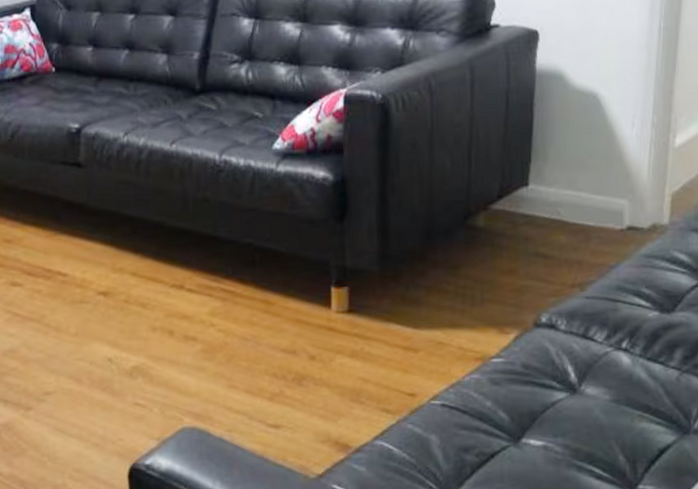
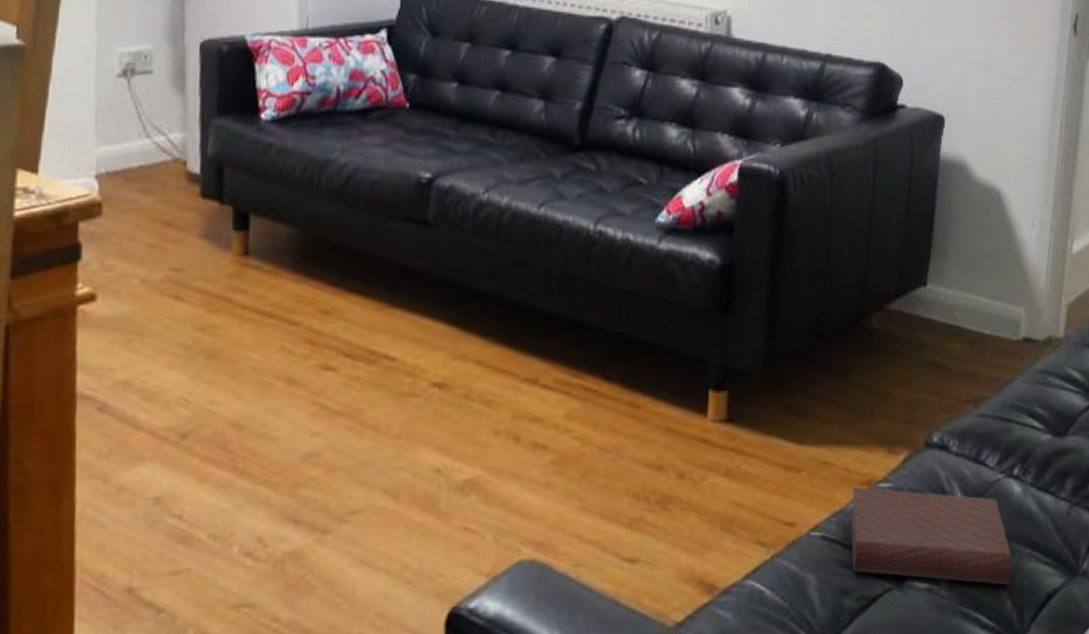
book: none [466,362,624,442] -> present [850,487,1012,585]

